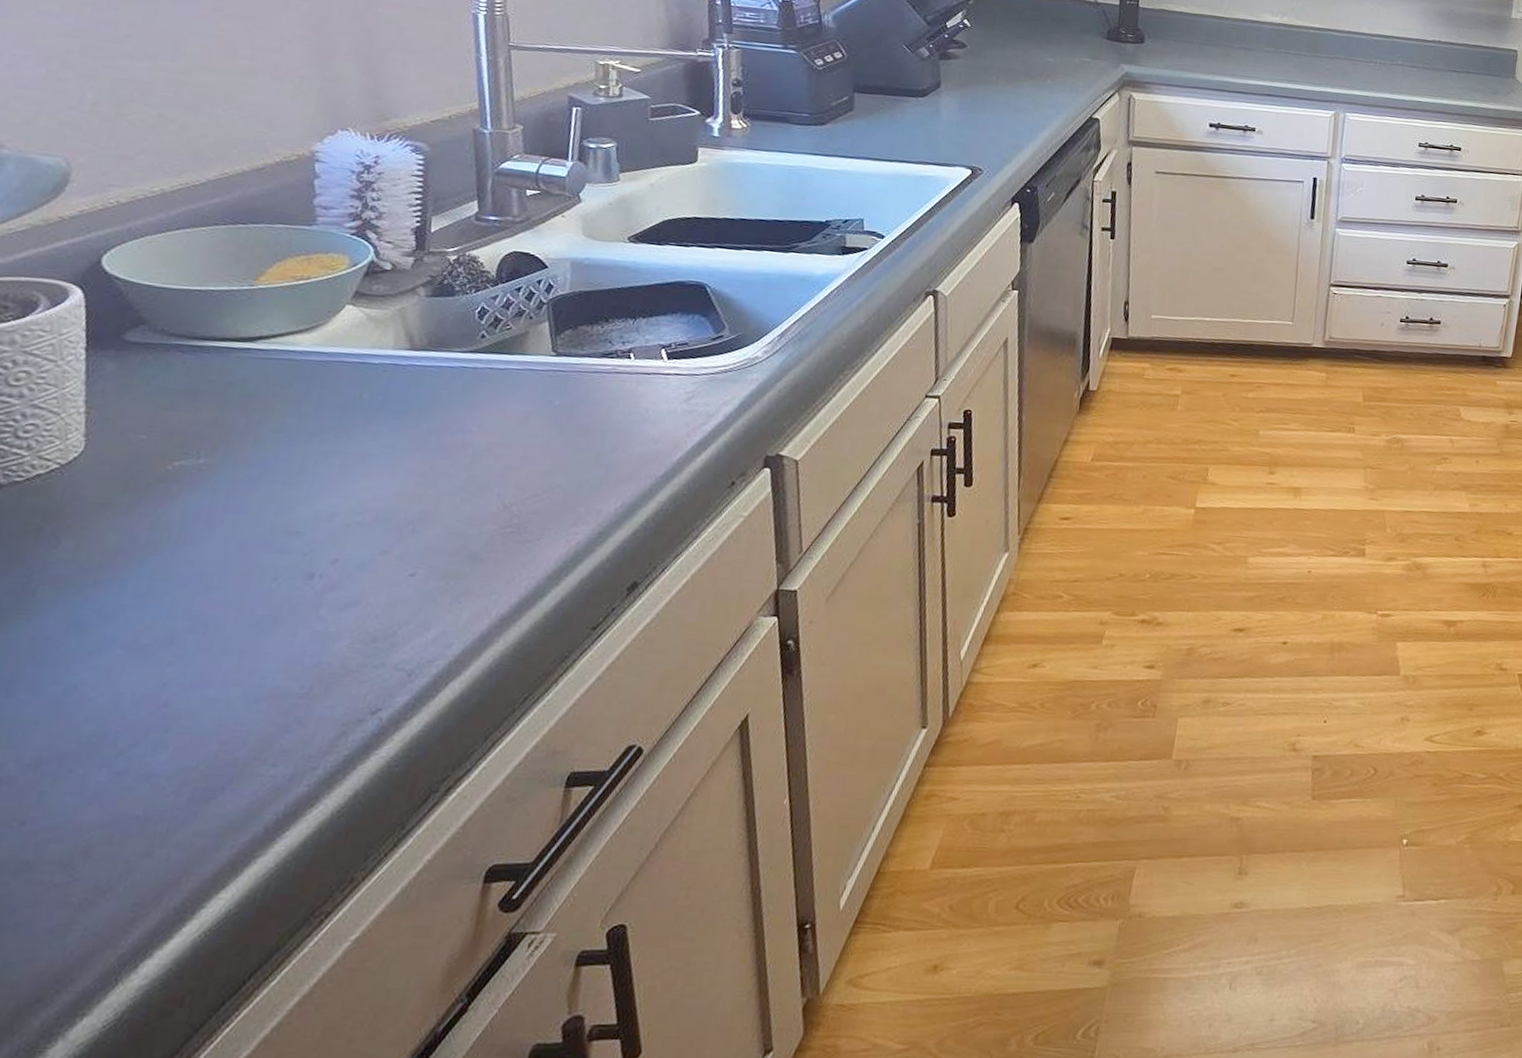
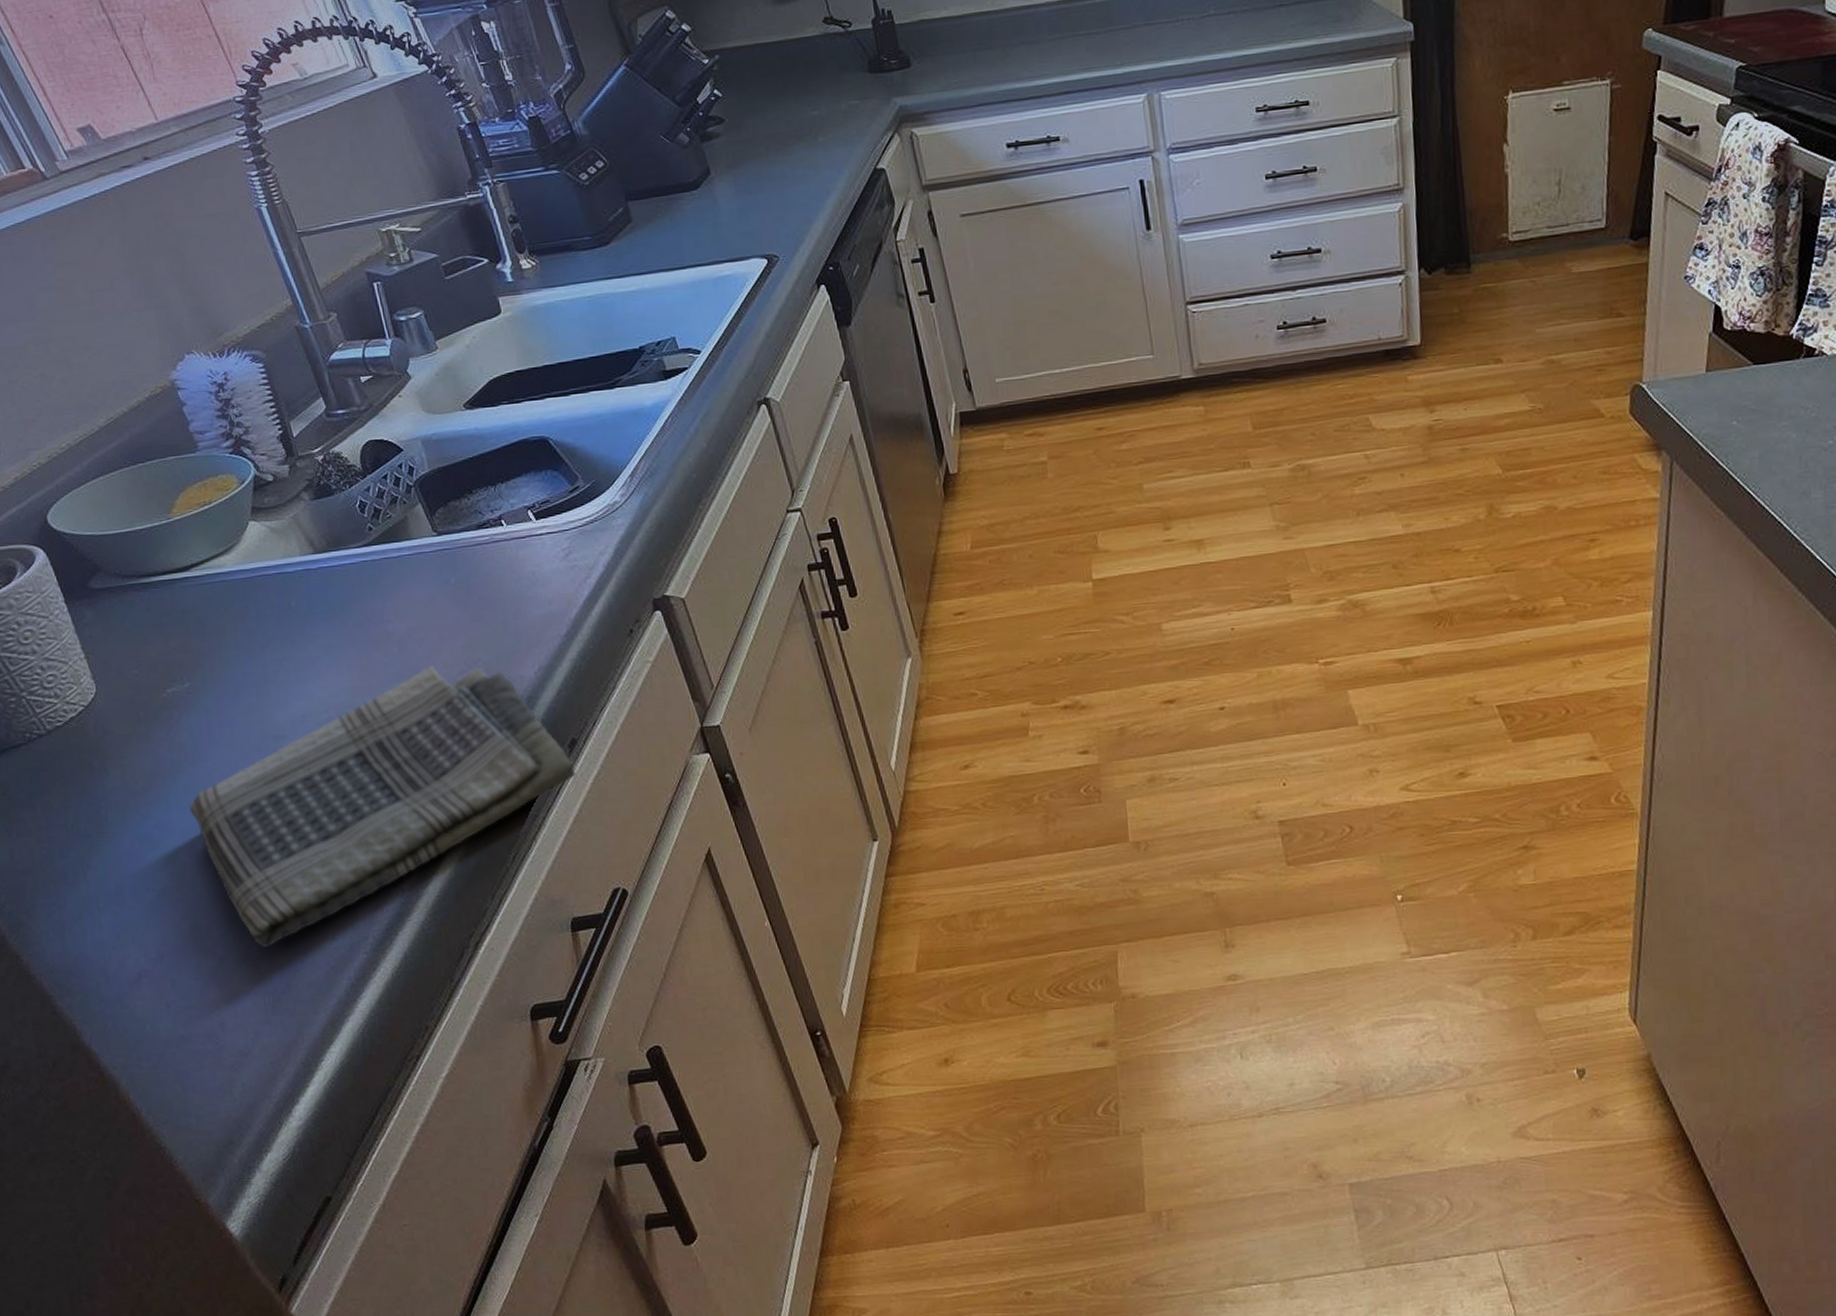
dish towel: none [148,484,627,766] -> present [190,666,576,947]

